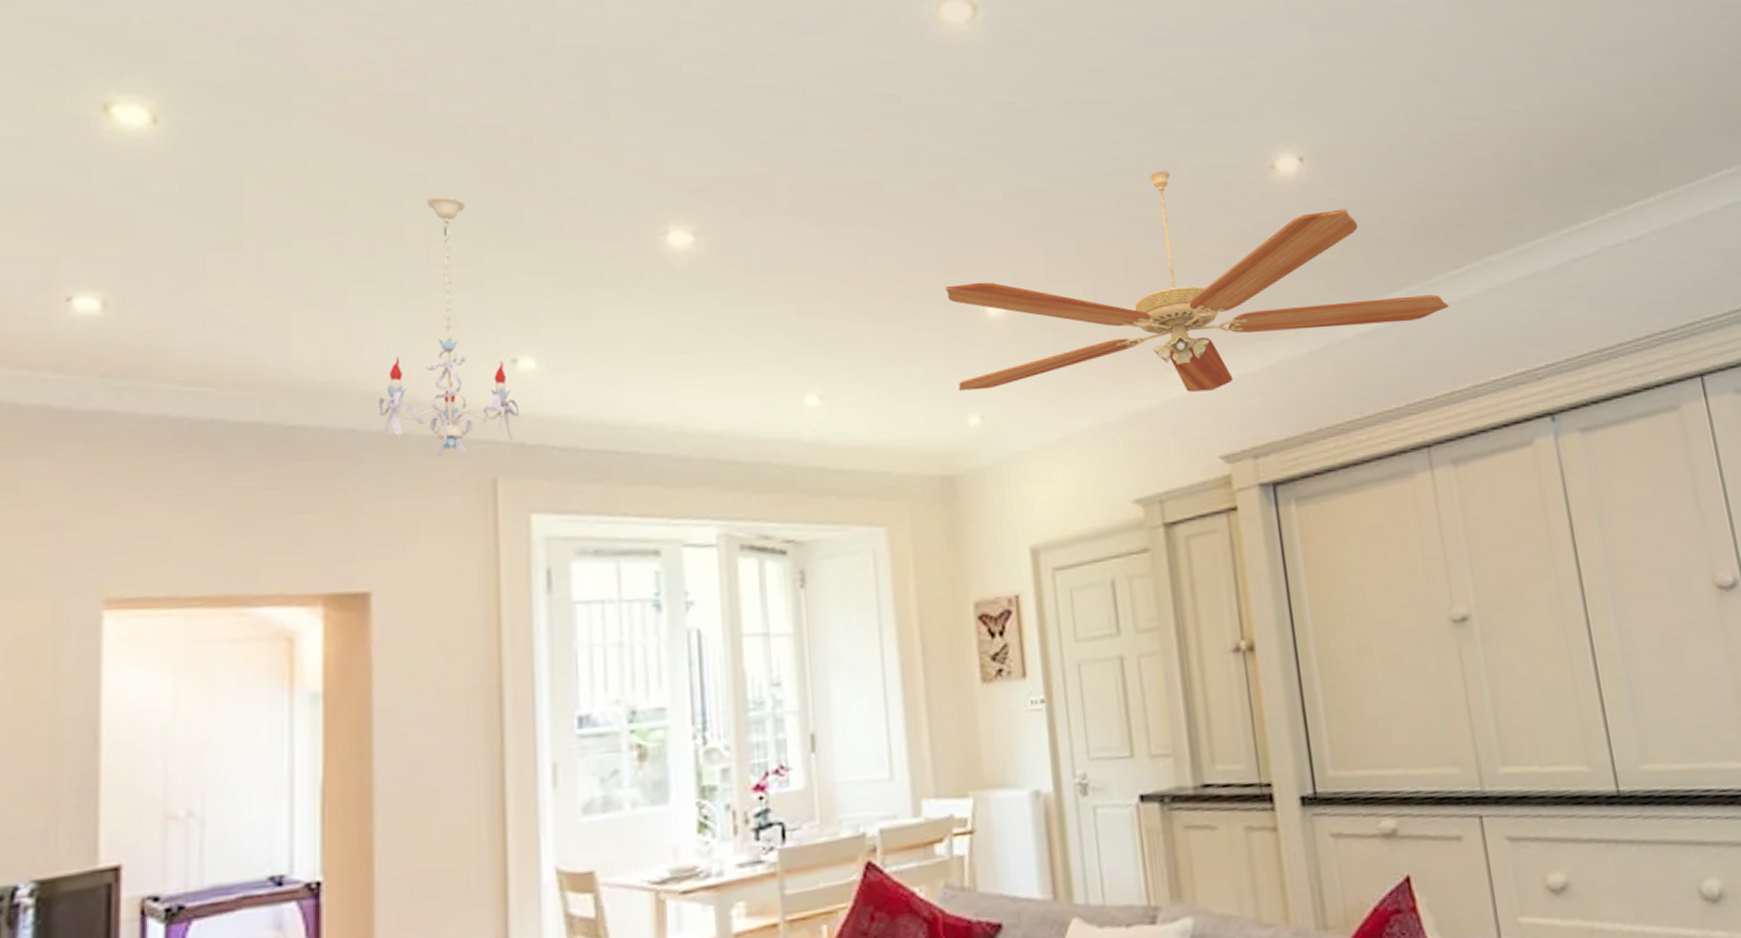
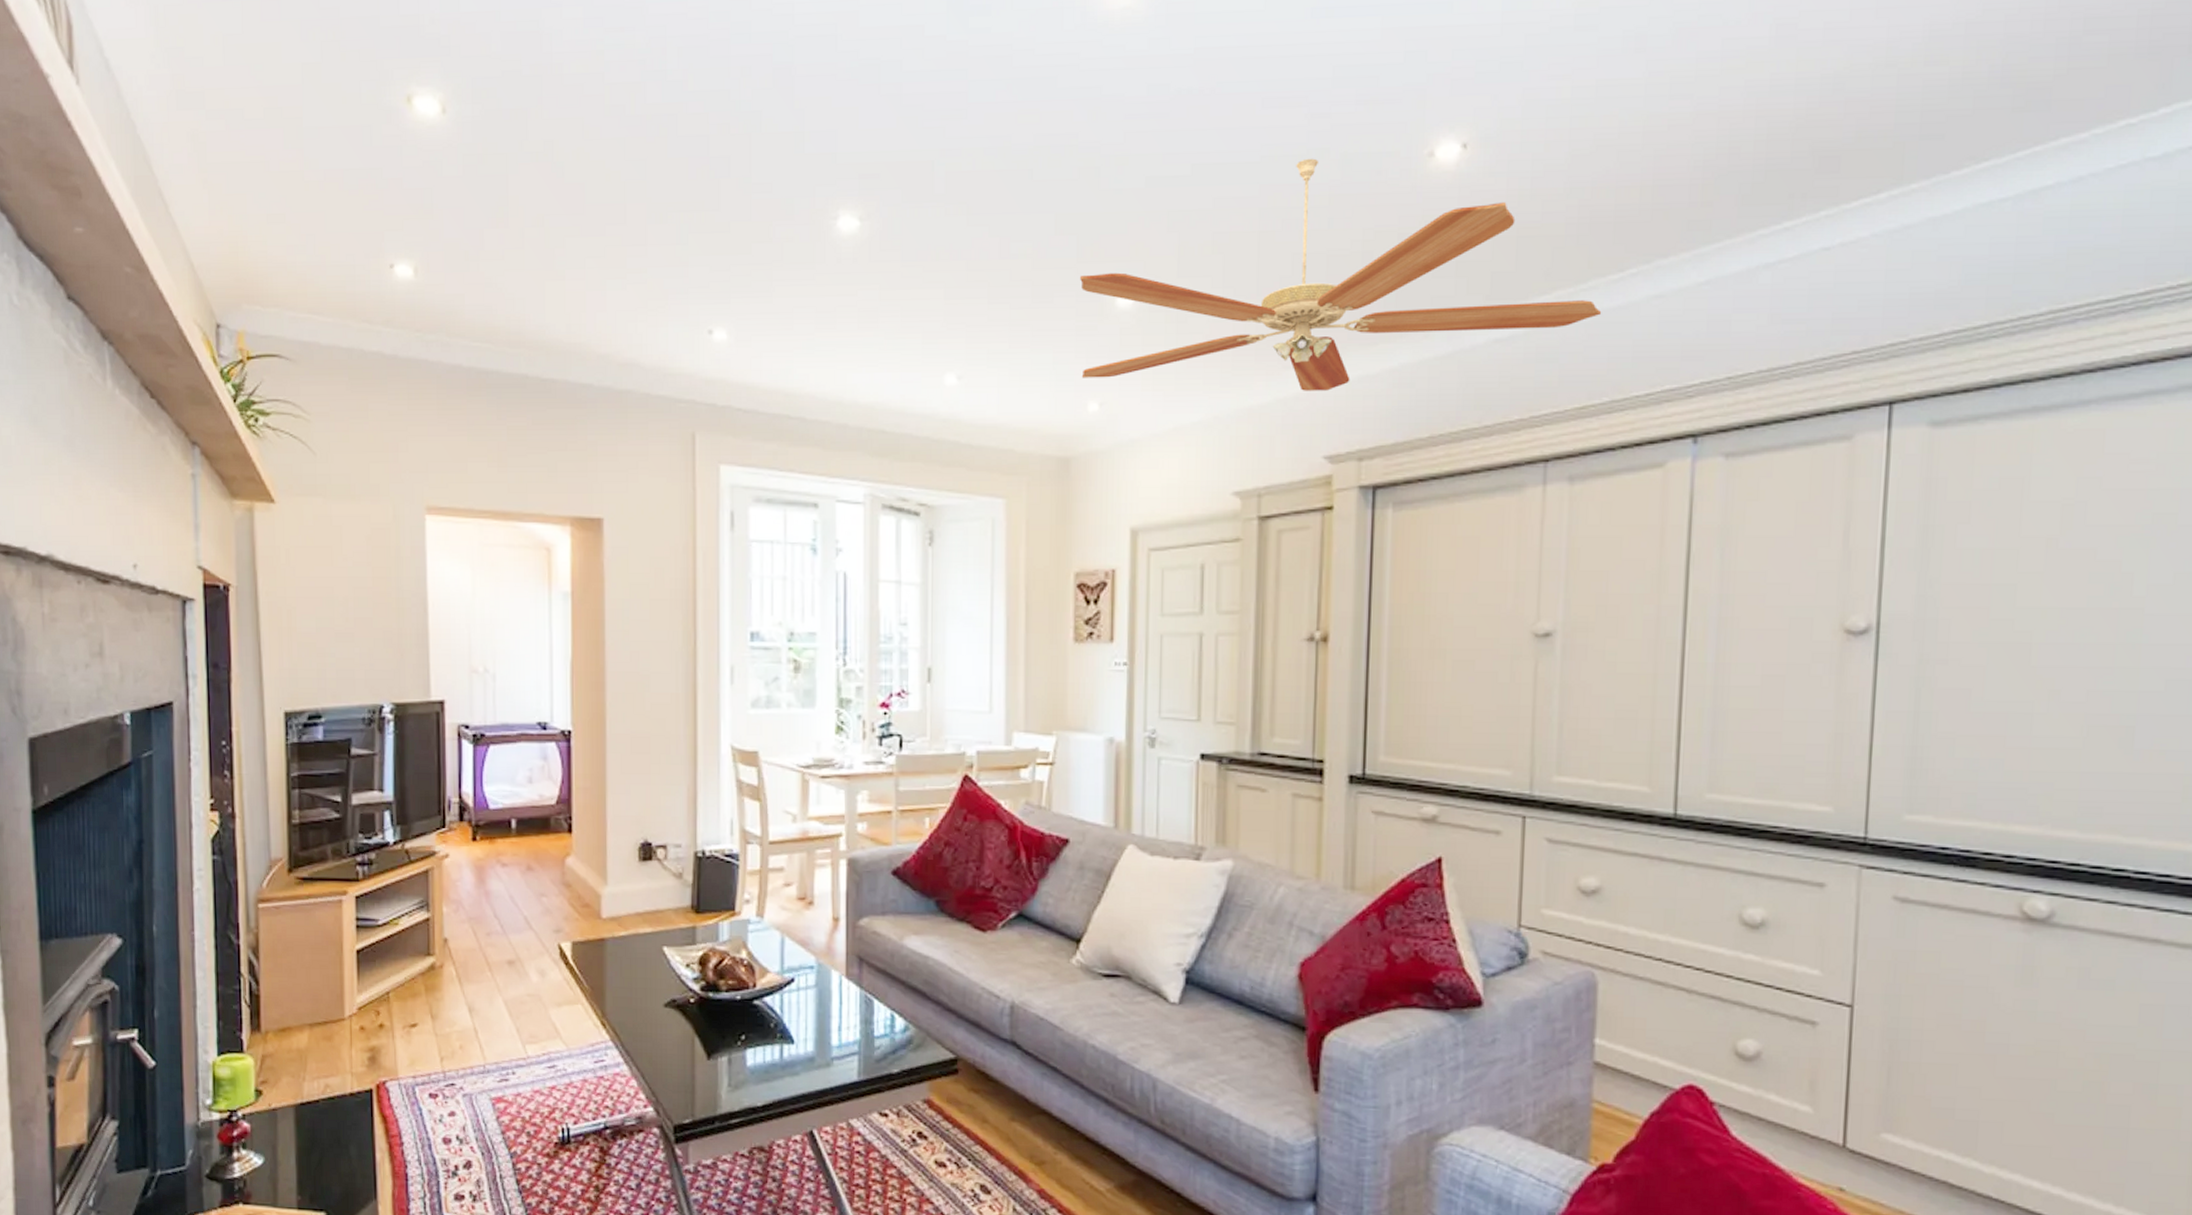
chandelier: present [378,196,520,458] -> none [608,180,714,412]

